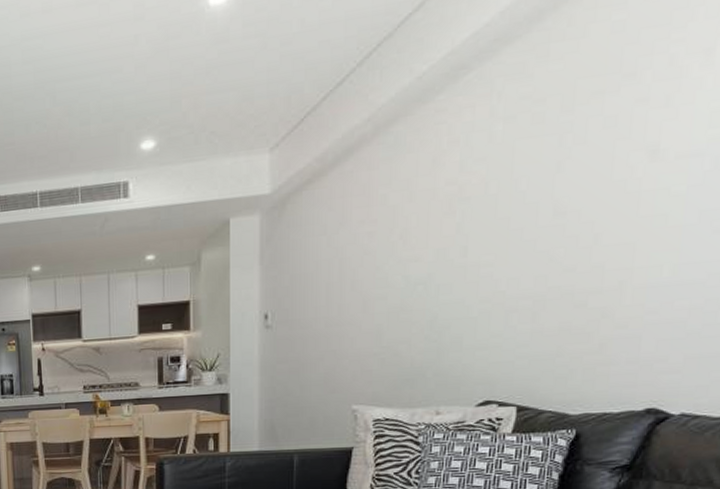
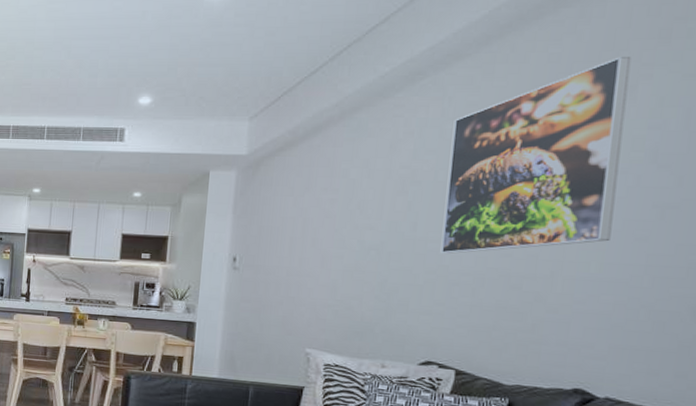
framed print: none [495,13,709,278] -> present [440,57,631,254]

